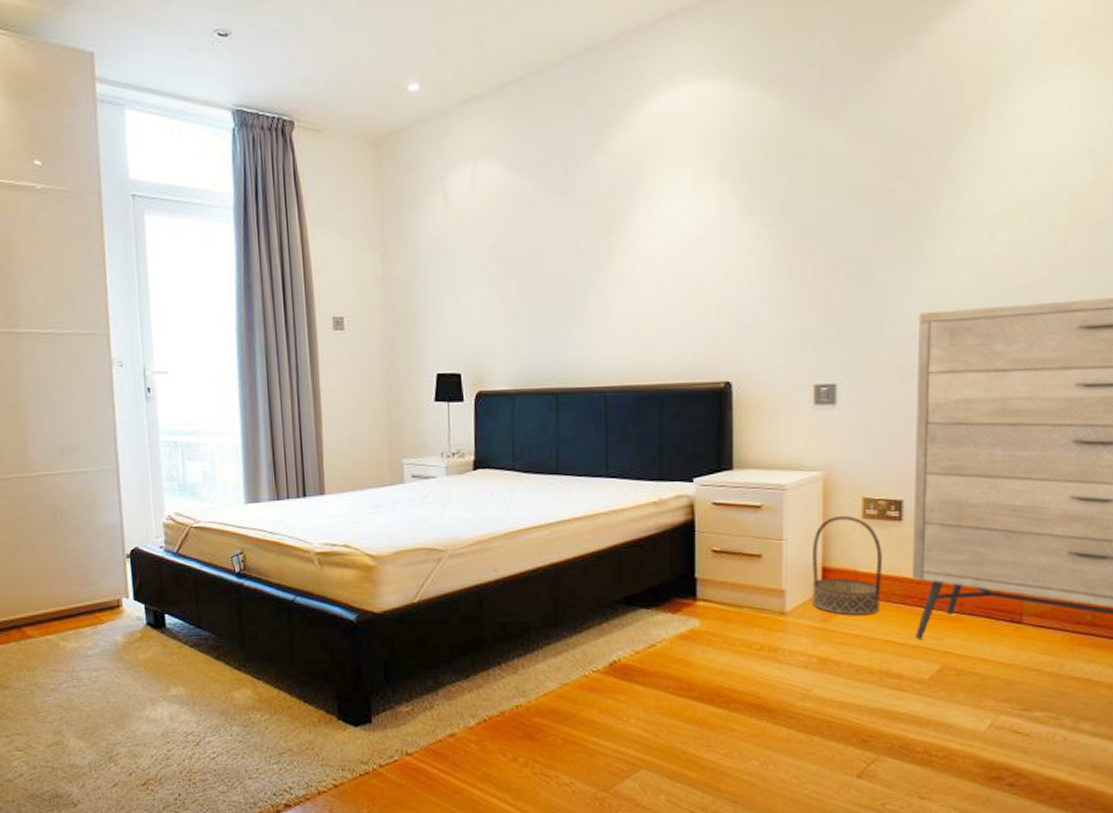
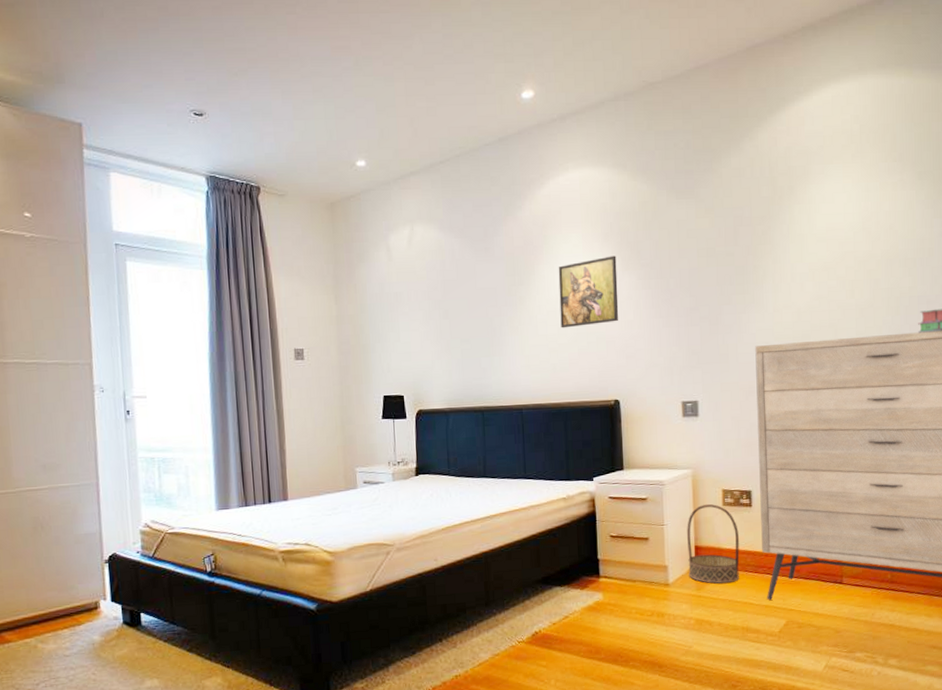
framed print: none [658,196,736,291] -> present [558,255,619,328]

